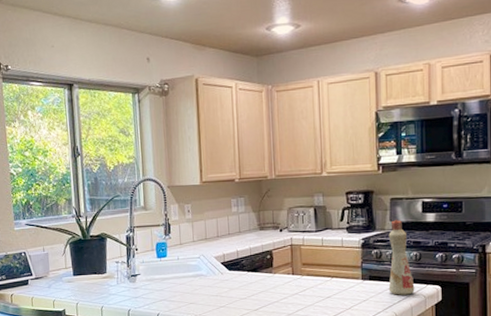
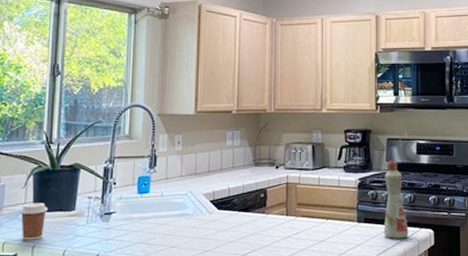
coffee cup: none [62,267,85,299] -> present [20,203,48,240]

